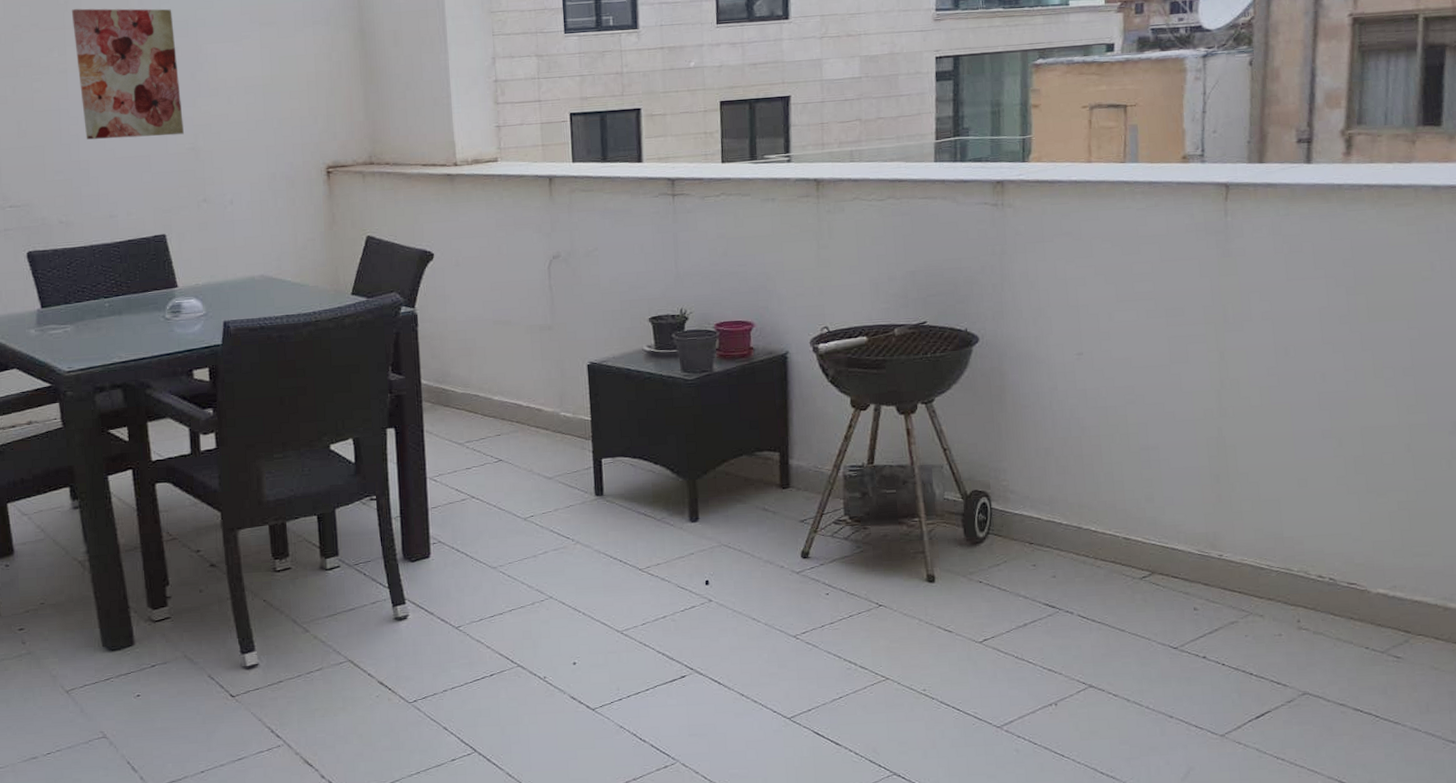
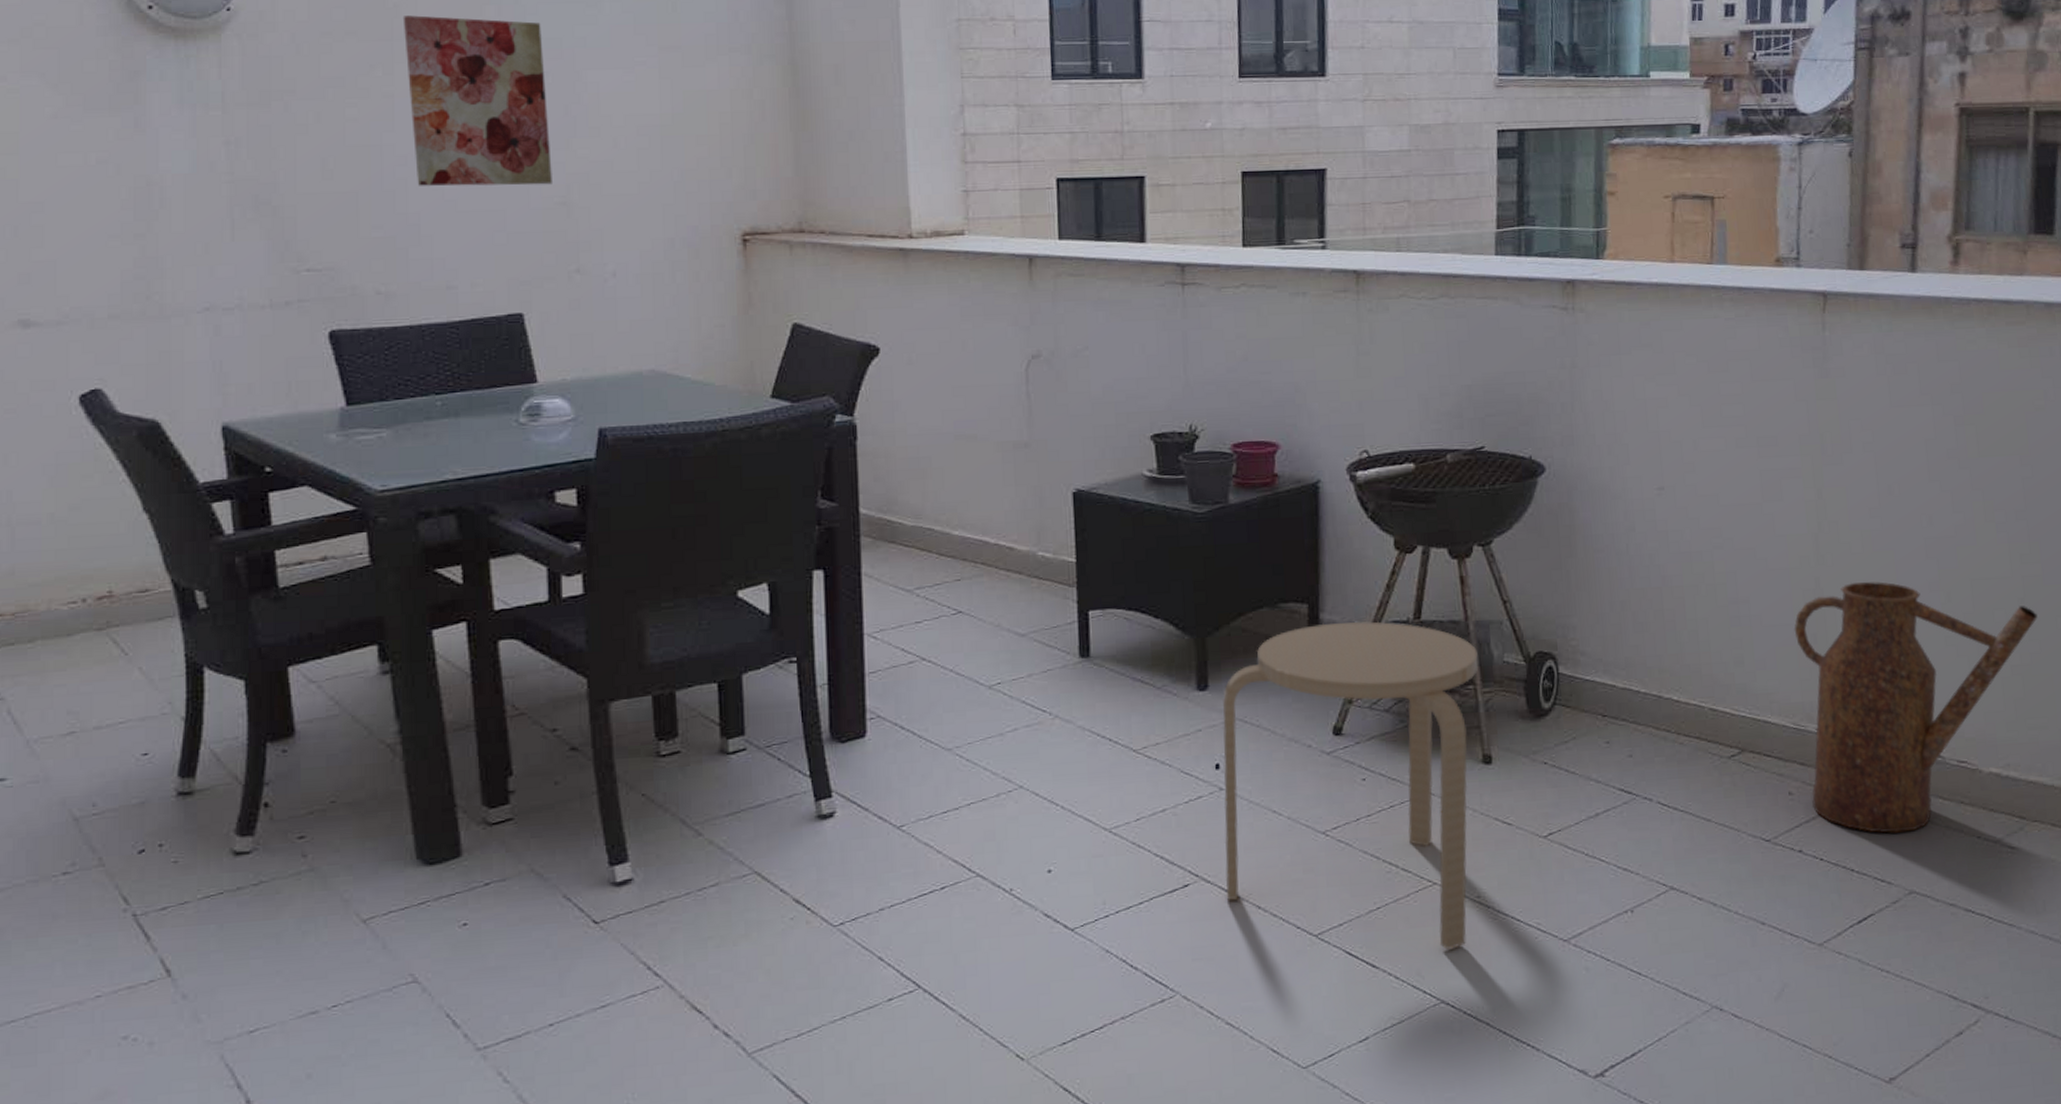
stool: none [710,466,923,732] -> present [1223,621,1478,950]
watering can: none [1198,430,1423,644] -> present [1794,581,2038,834]

